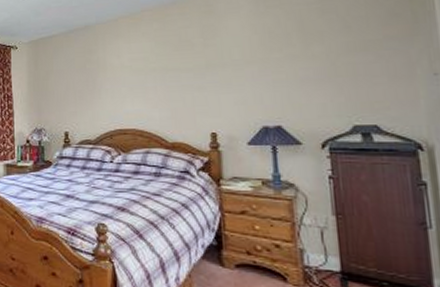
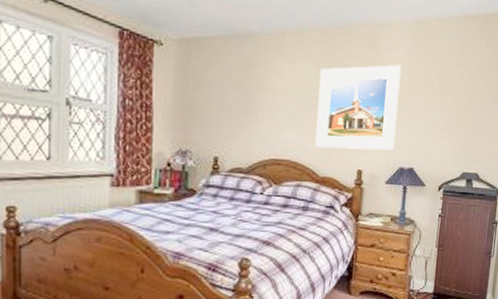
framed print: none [156,24,253,115] -> present [315,64,401,151]

